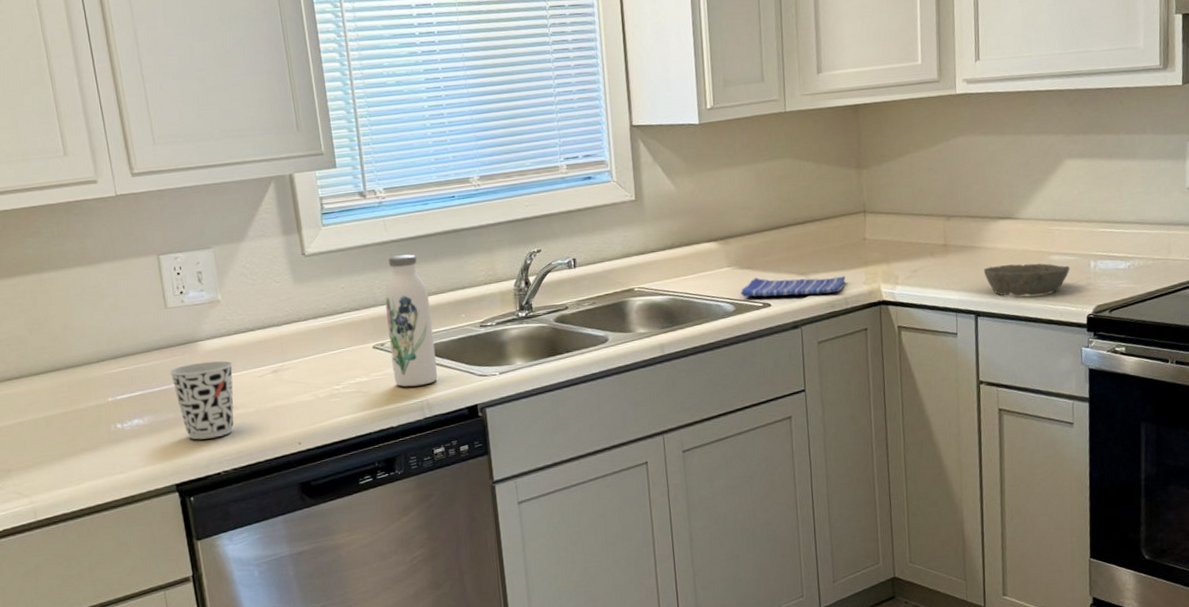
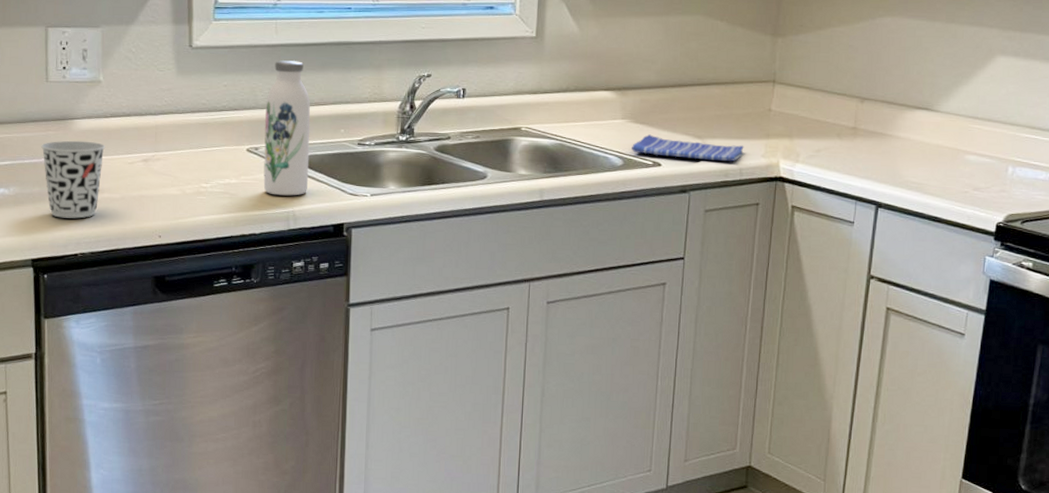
bowl: present [983,263,1070,296] -> none [891,157,985,195]

